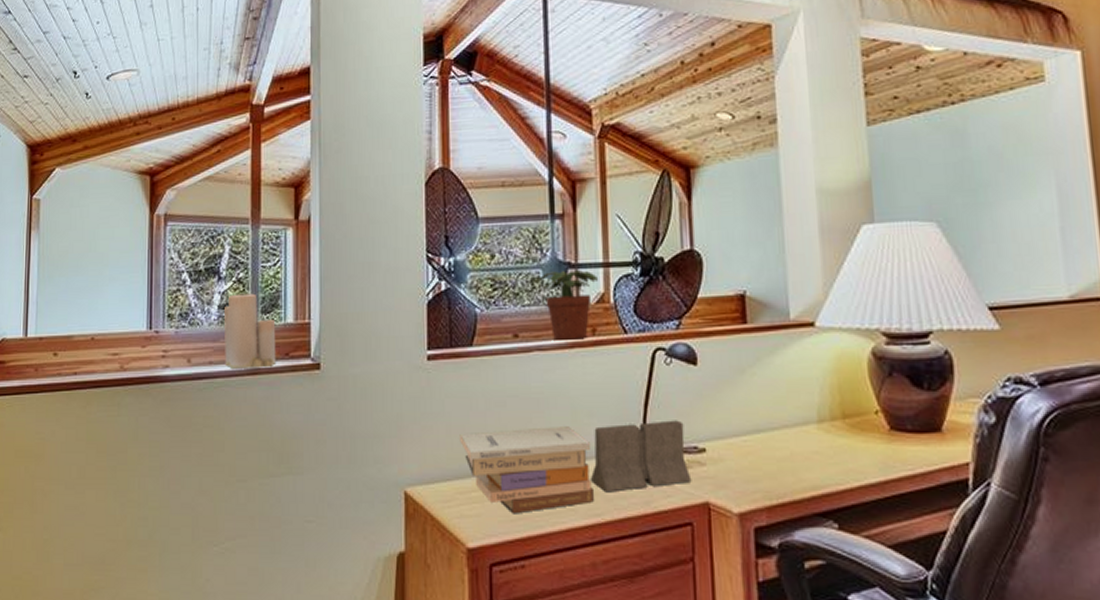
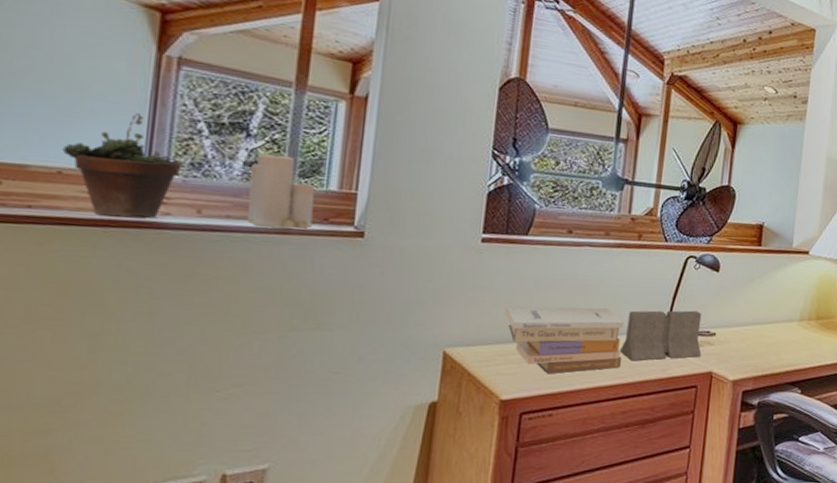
succulent plant: none [93,273,174,375] -> present [62,113,182,218]
potted plant: present [534,270,599,340] -> none [593,184,651,242]

